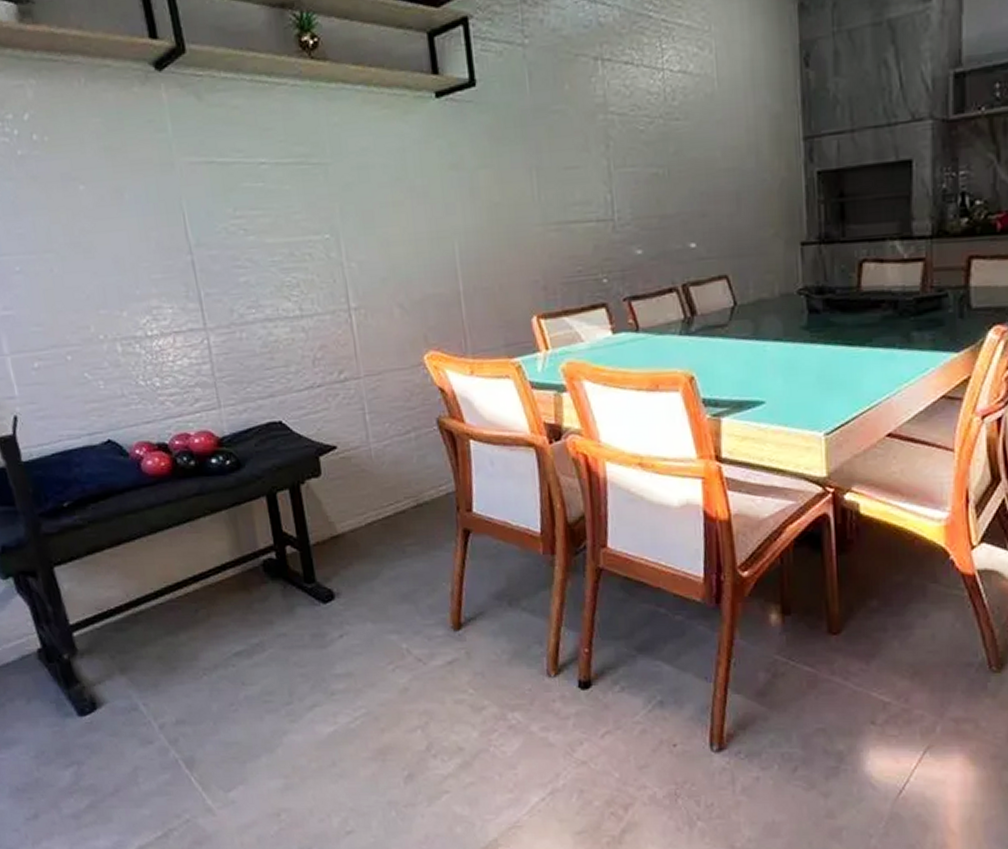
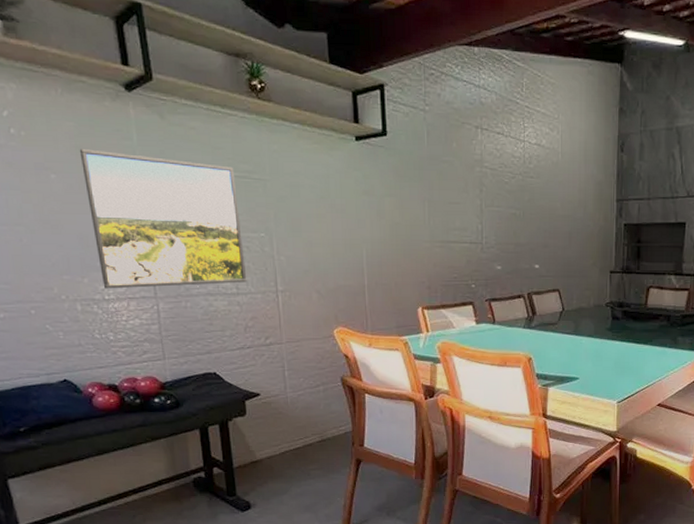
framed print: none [108,149,312,323] -> present [79,149,247,289]

